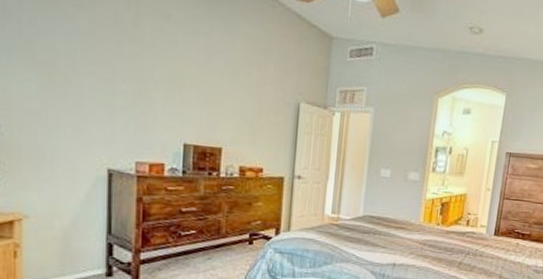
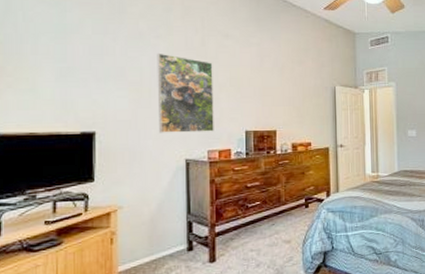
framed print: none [75,27,148,140] -> present [157,53,214,133]

